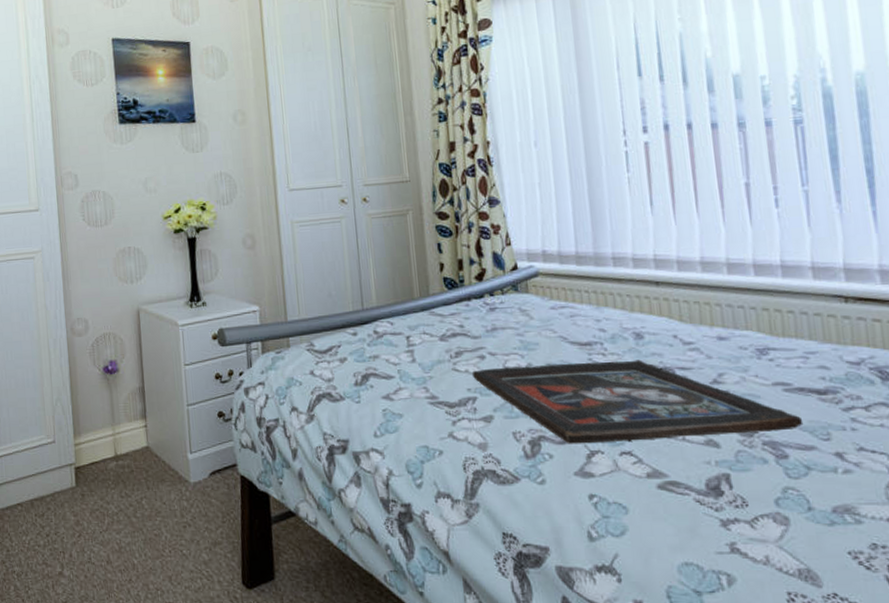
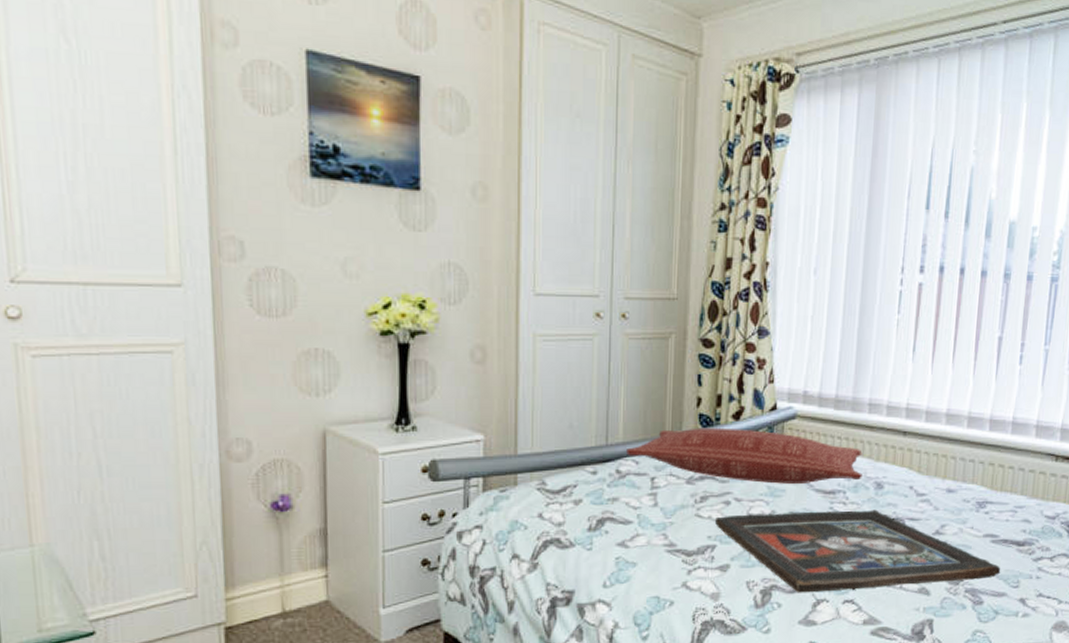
pillow: none [381,288,618,338] -> present [626,427,863,485]

